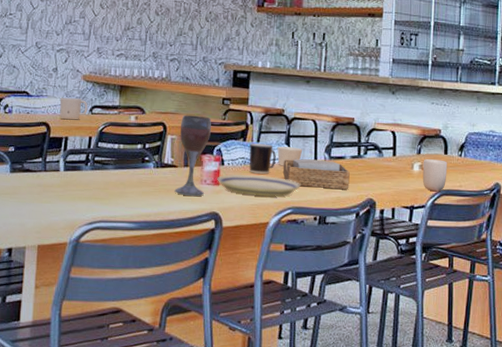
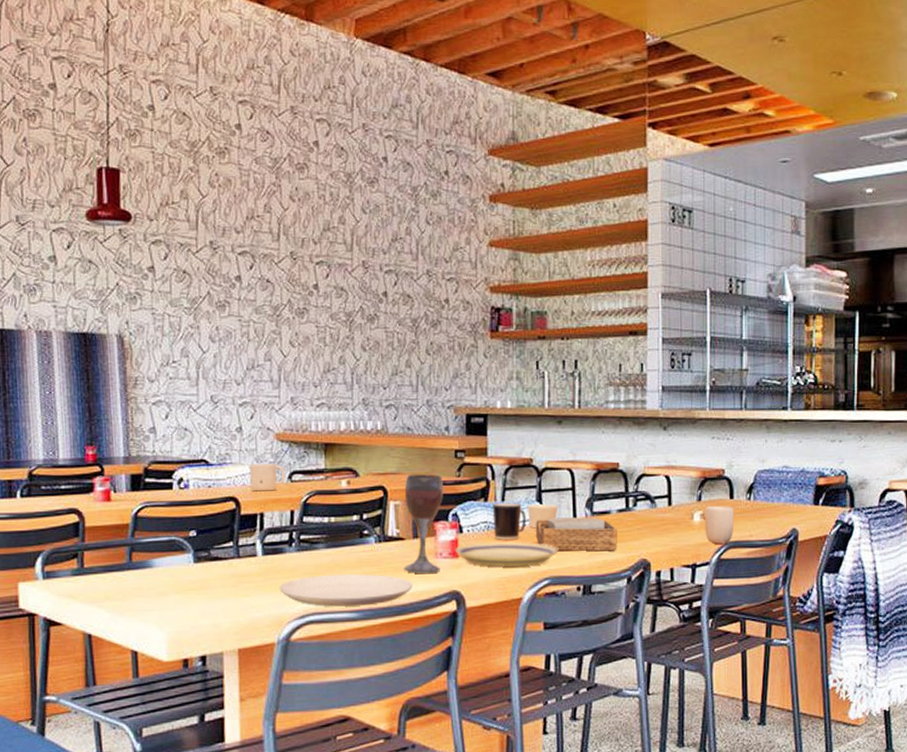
plate: none [74,191,181,218] -> present [279,574,413,607]

